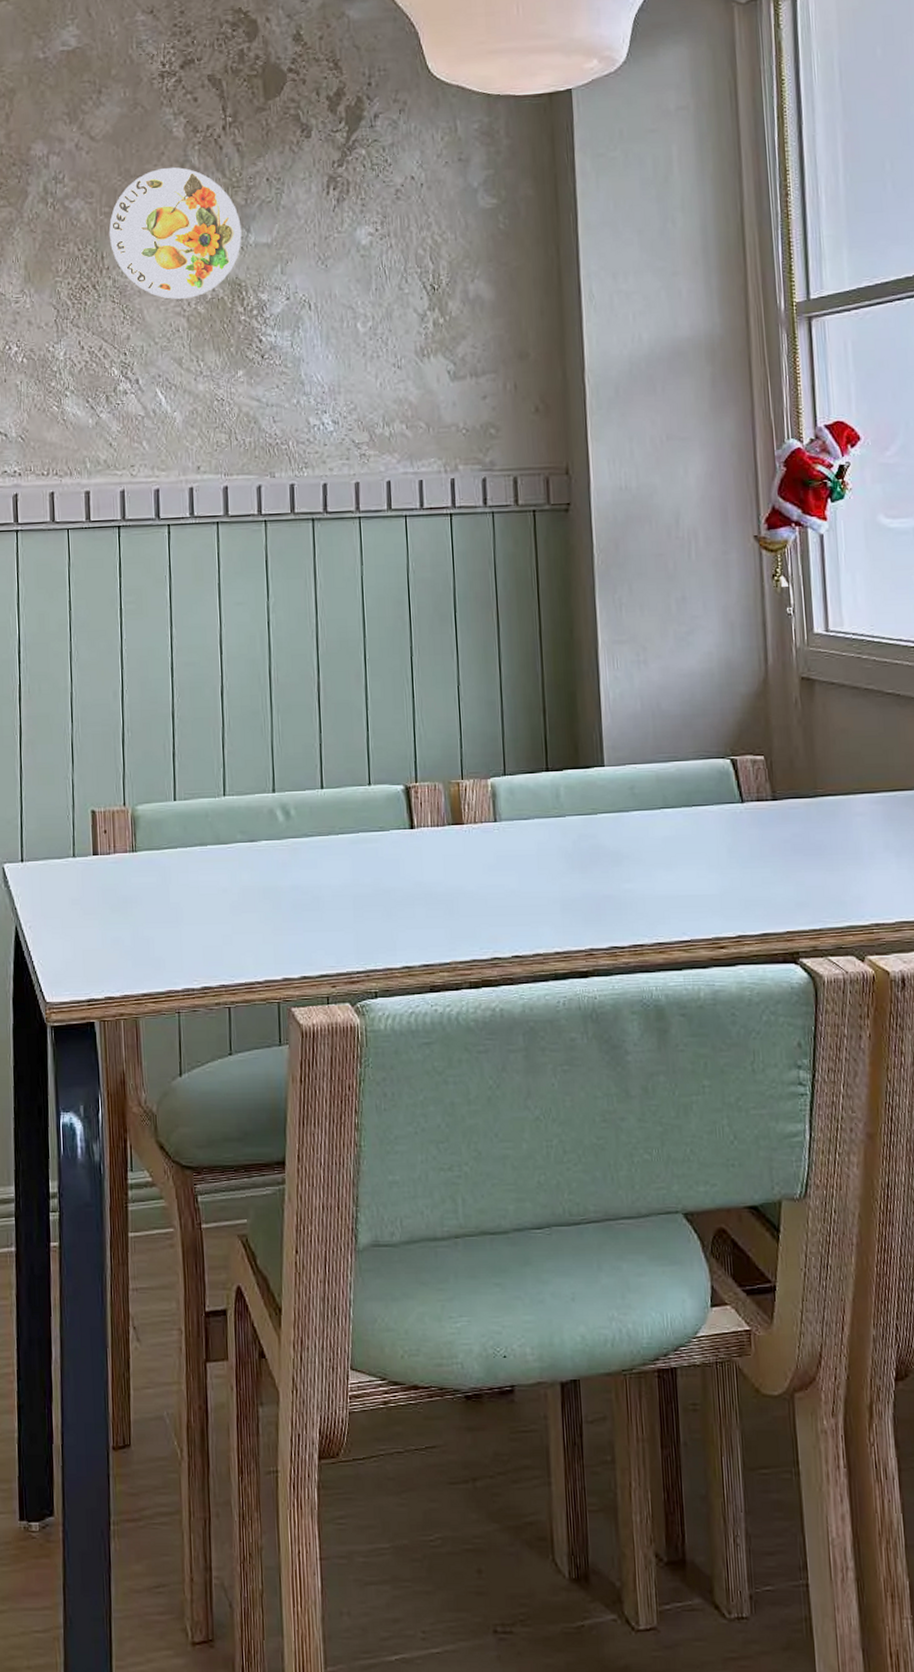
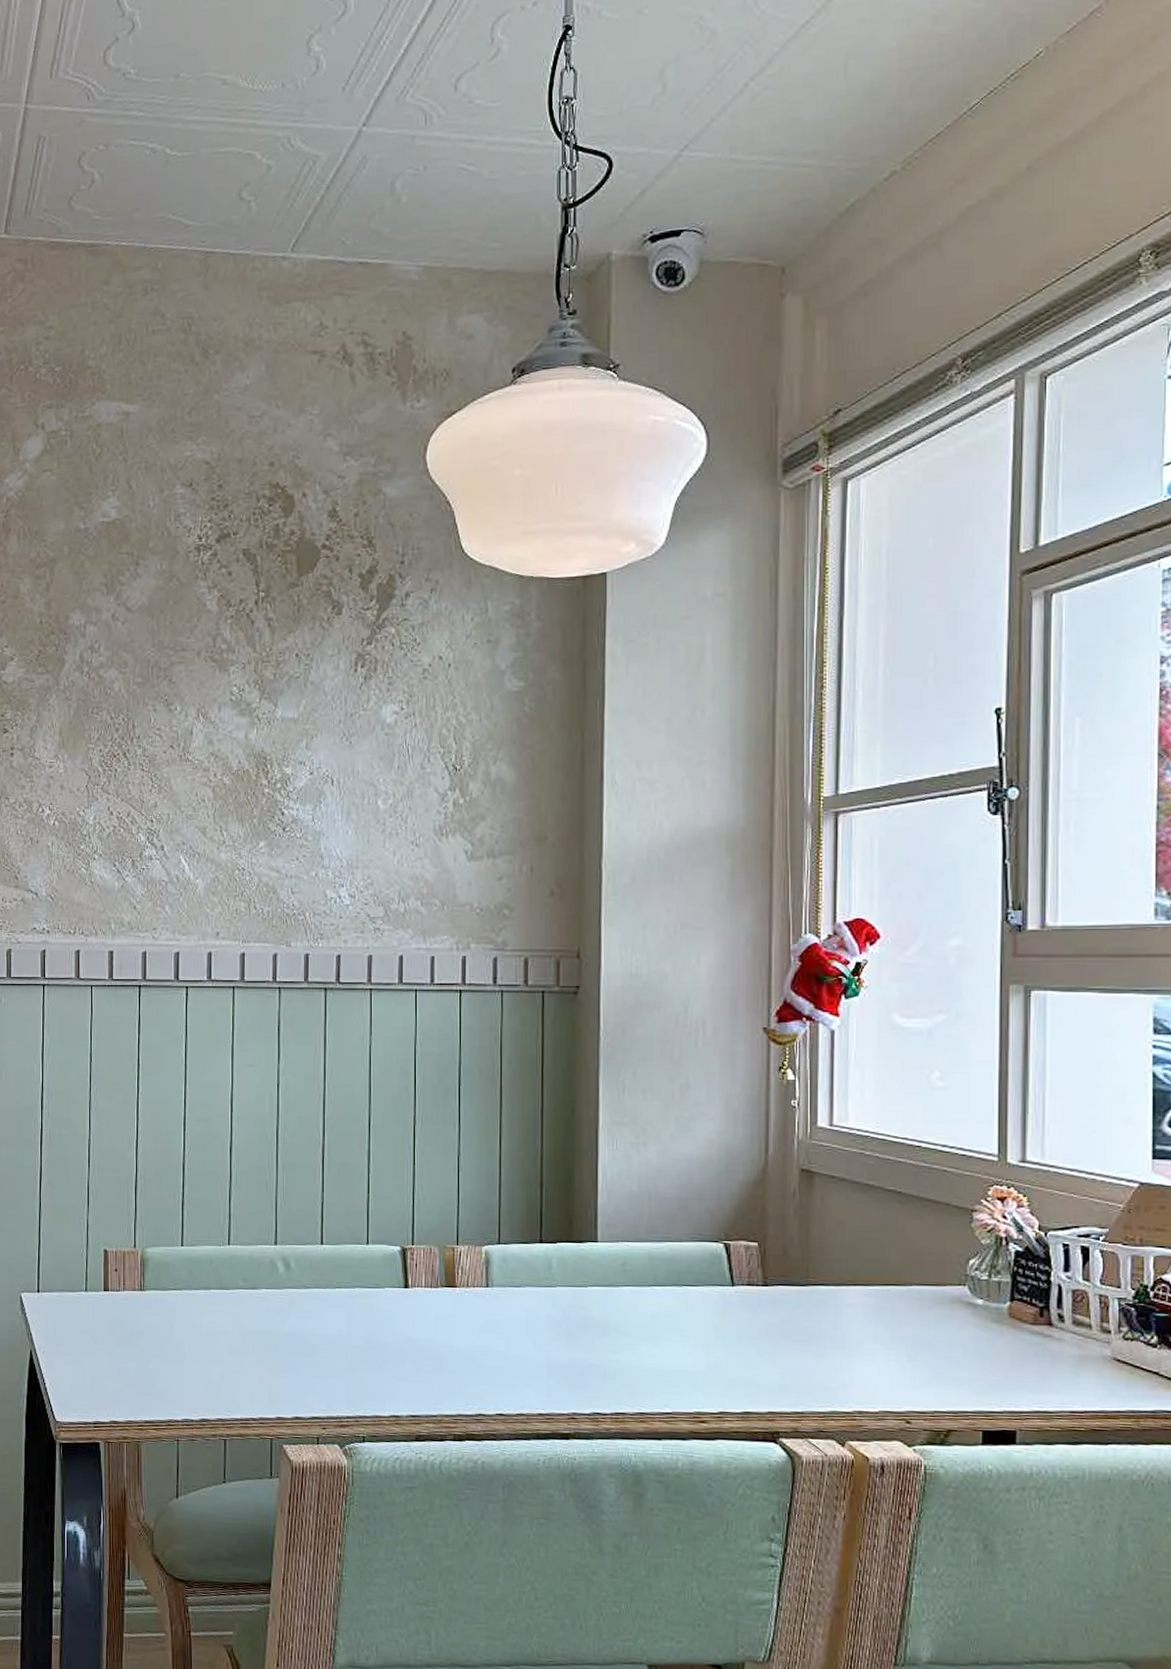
decorative plate: present [109,167,242,300] -> none [141,640,269,771]

